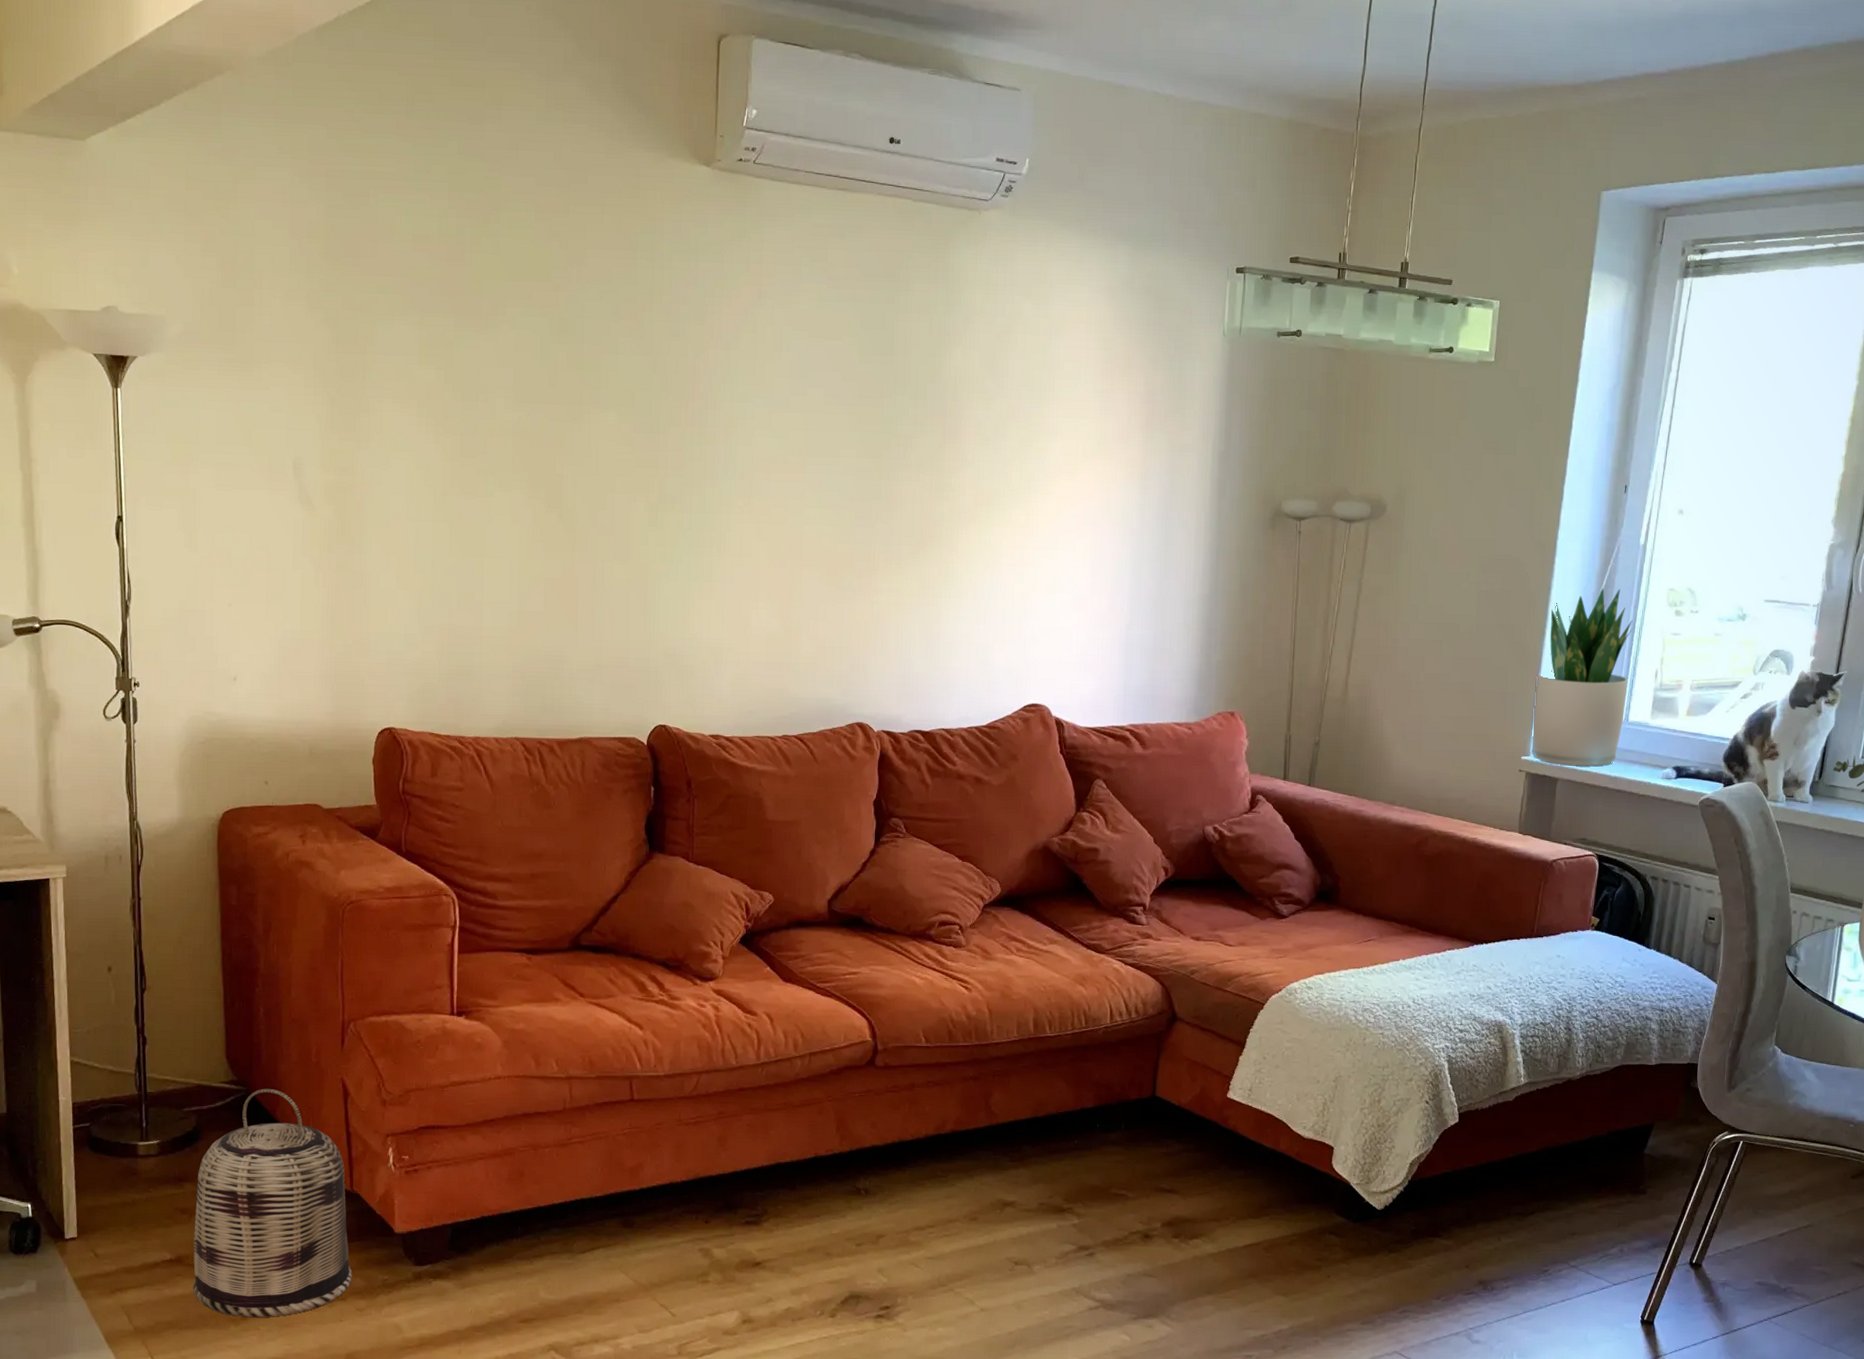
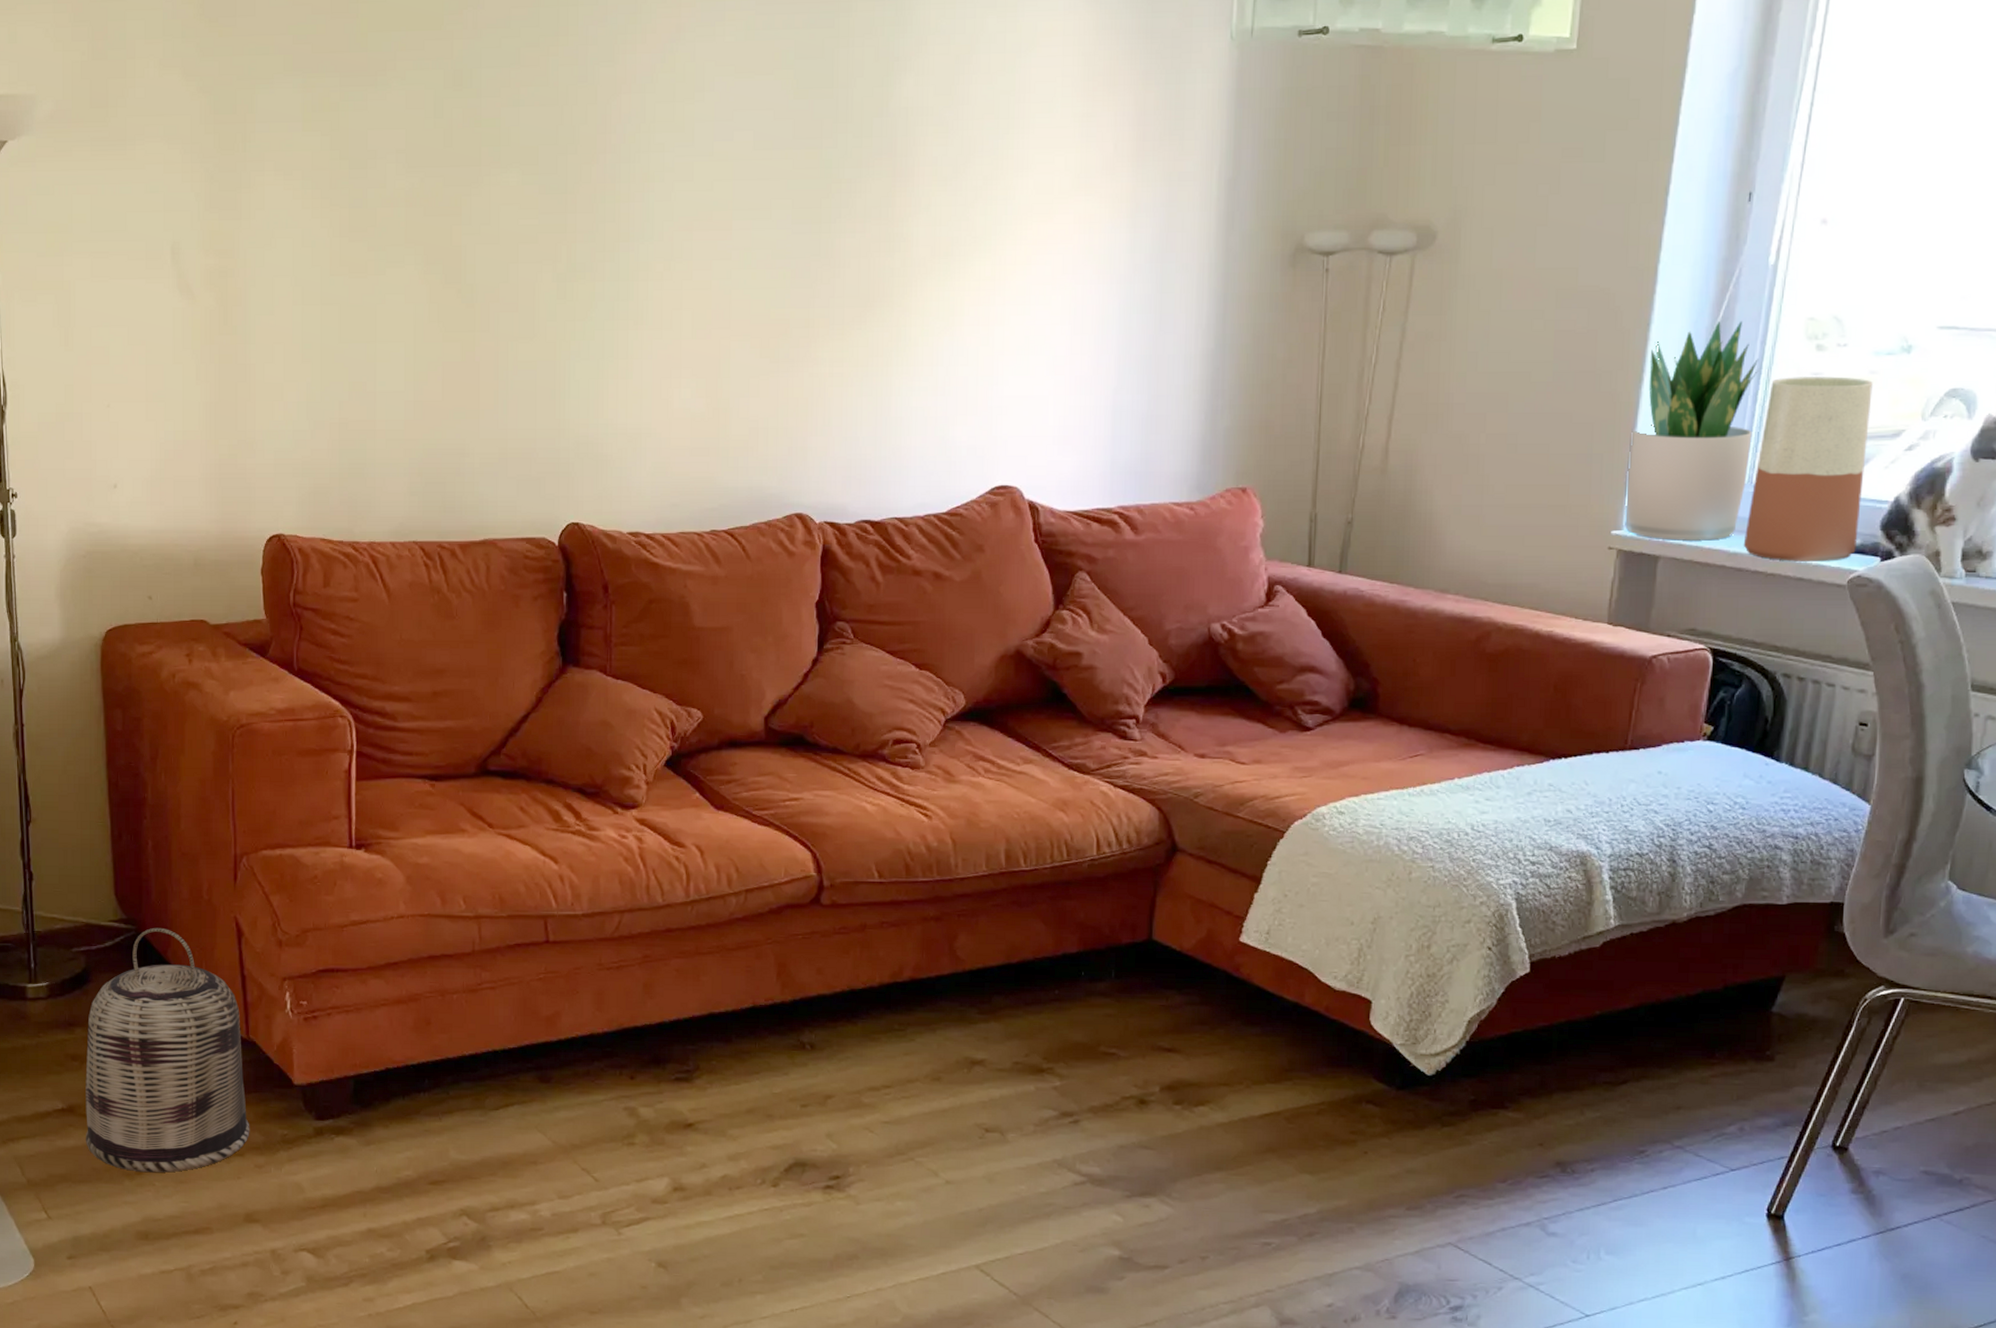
vase: none [1621,636,1717,786] -> present [1743,376,1873,562]

